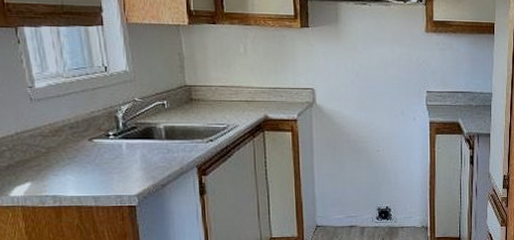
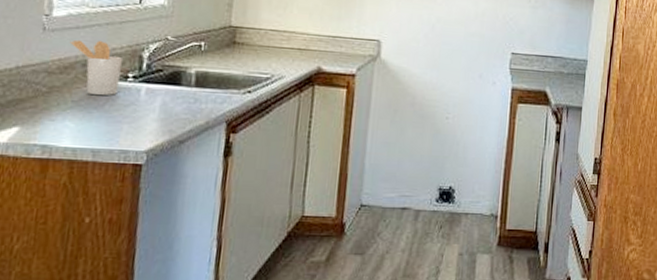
utensil holder: none [55,106,103,153] -> present [69,39,122,96]

